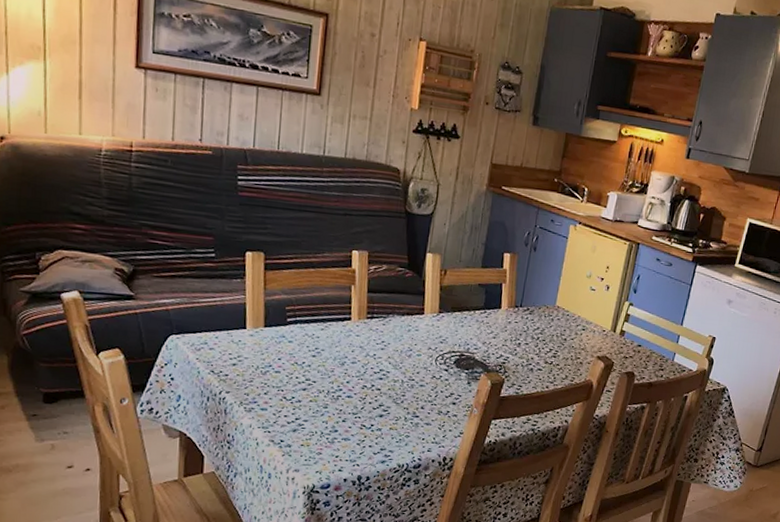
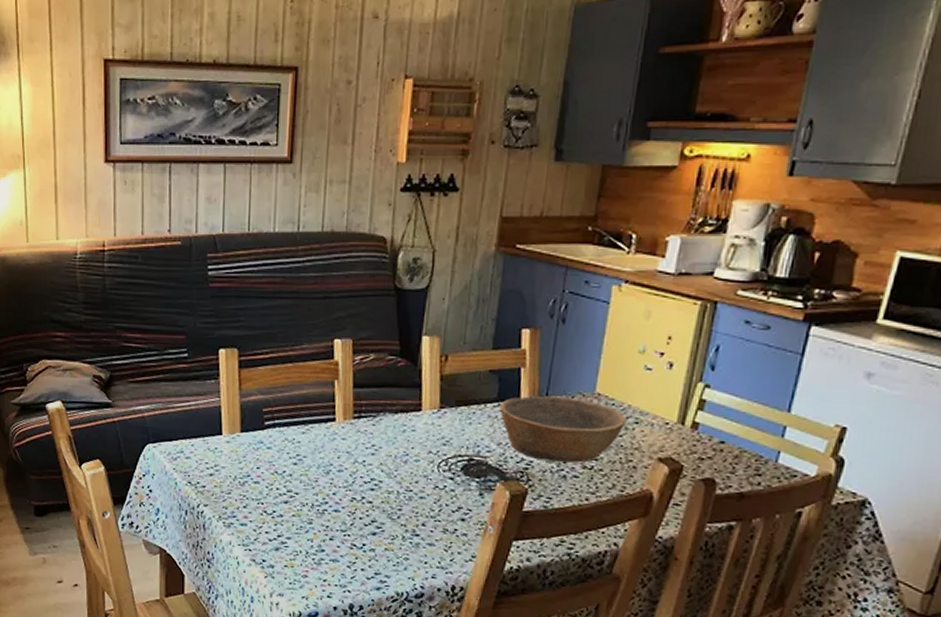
bowl: none [485,305,577,359] -> present [499,395,627,463]

